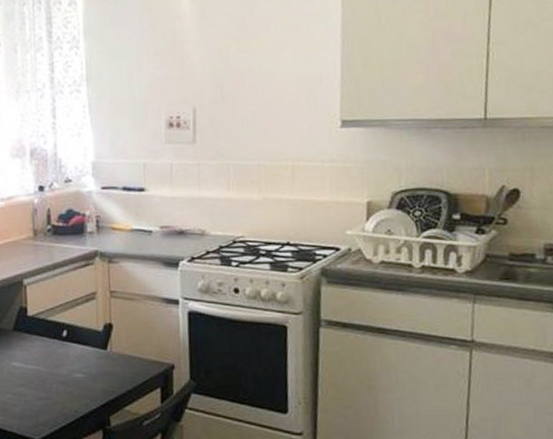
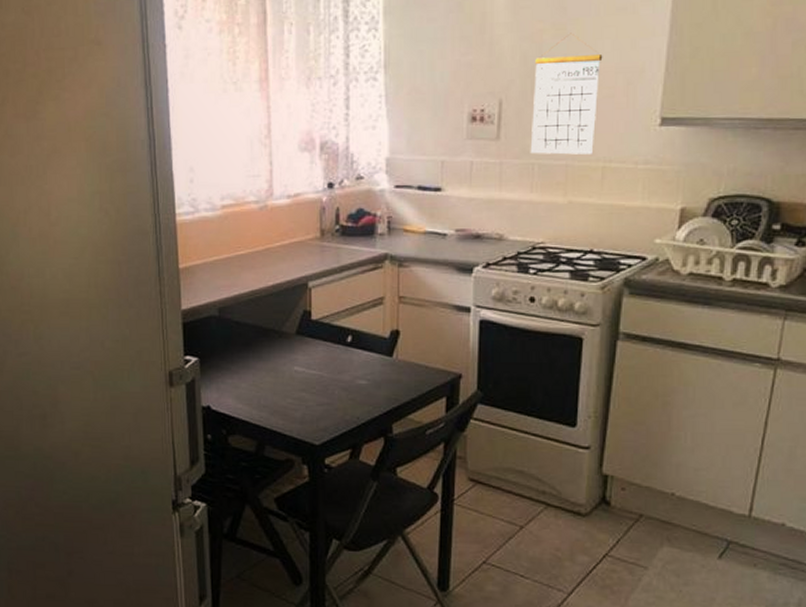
calendar: none [223,47,284,156] -> present [530,33,603,155]

